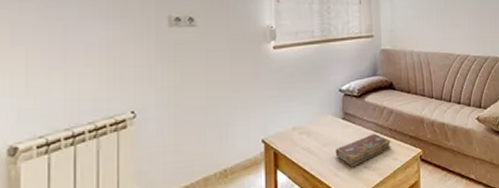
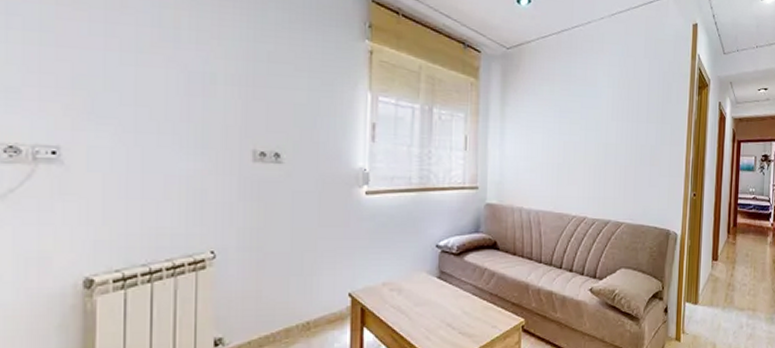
book: present [335,133,391,167] -> none [428,297,491,332]

